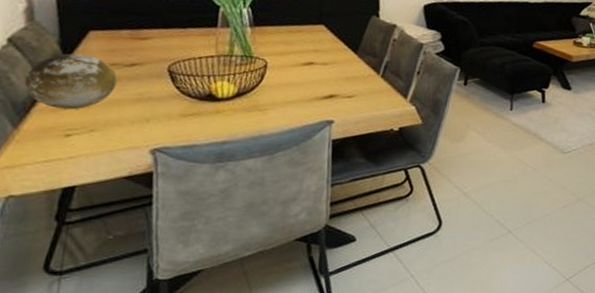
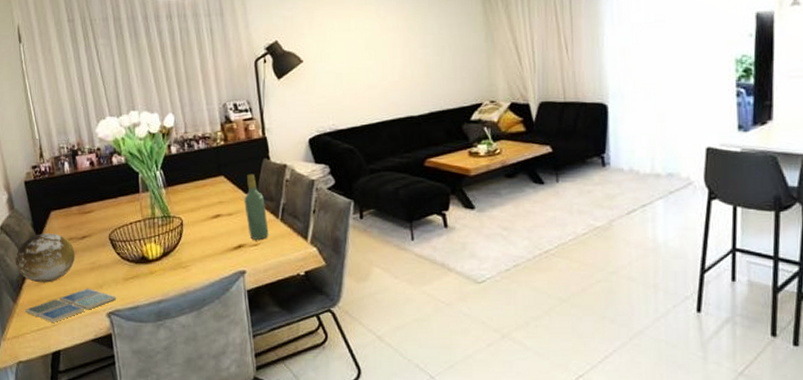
drink coaster: none [30,120,167,154] -> present [25,288,117,322]
wine bottle: none [343,28,367,93] -> present [244,174,269,240]

